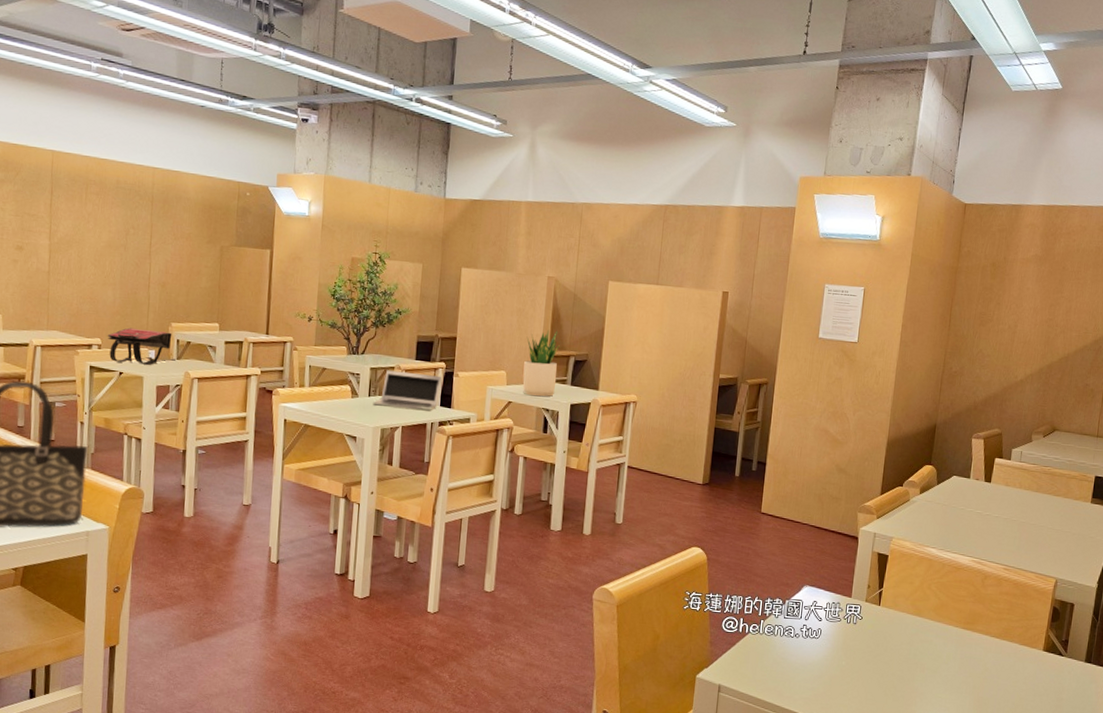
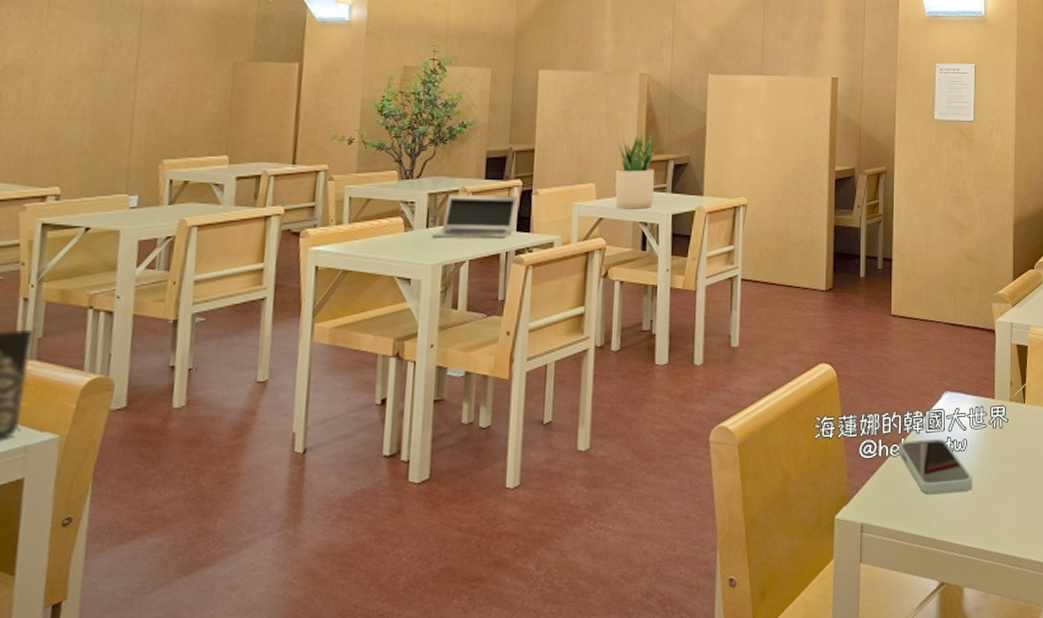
backpack: present [107,327,177,365] -> none [69,170,168,215]
smartphone: none [758,622,823,673] -> present [899,439,972,494]

